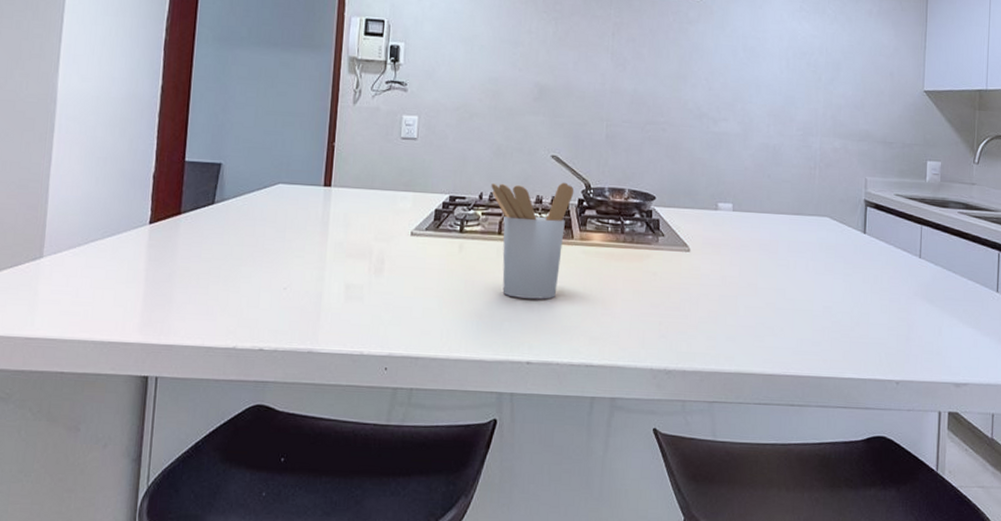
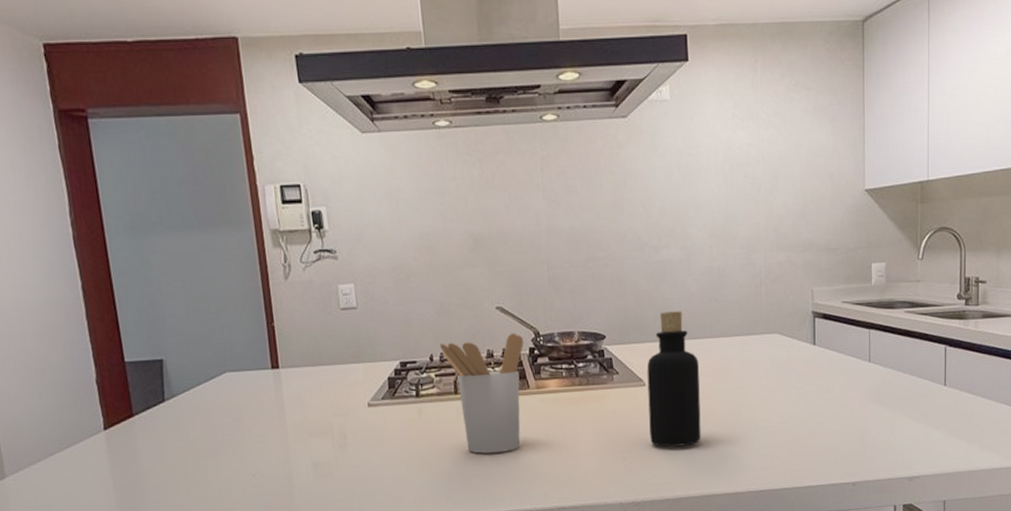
bottle: none [689,181,746,318] -> present [647,311,701,447]

